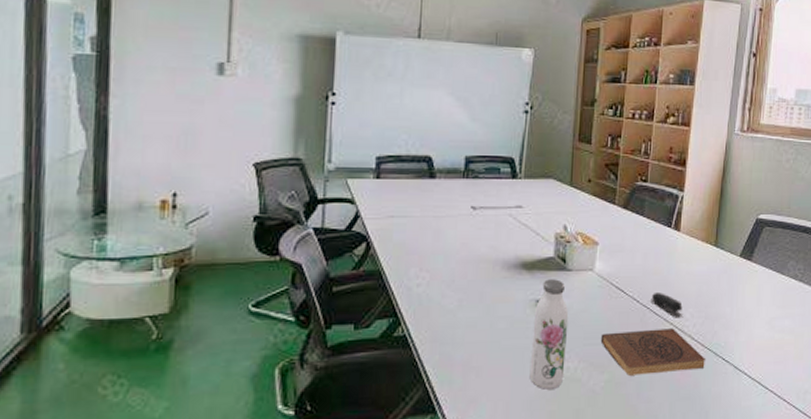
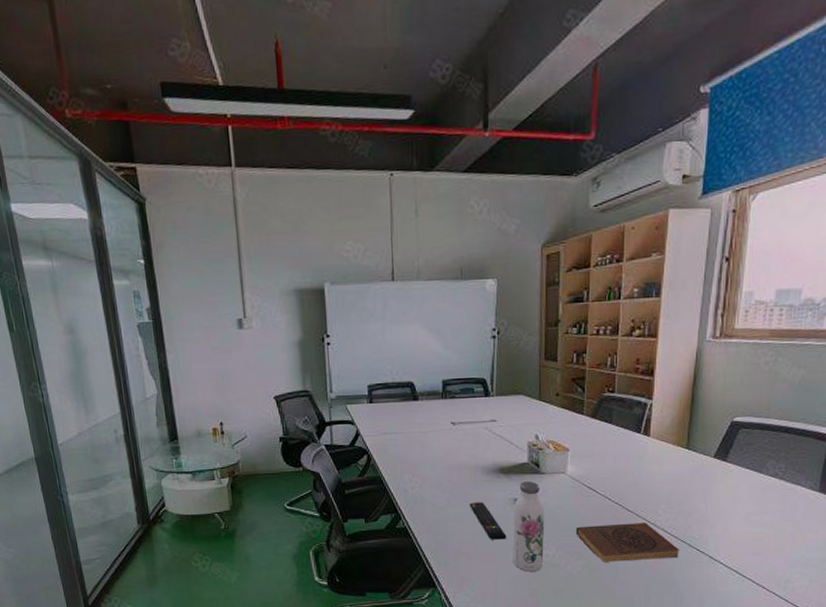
remote control: none [484,303,525,351] -> present [469,502,507,540]
stapler: present [651,293,683,318] -> none [622,491,655,514]

